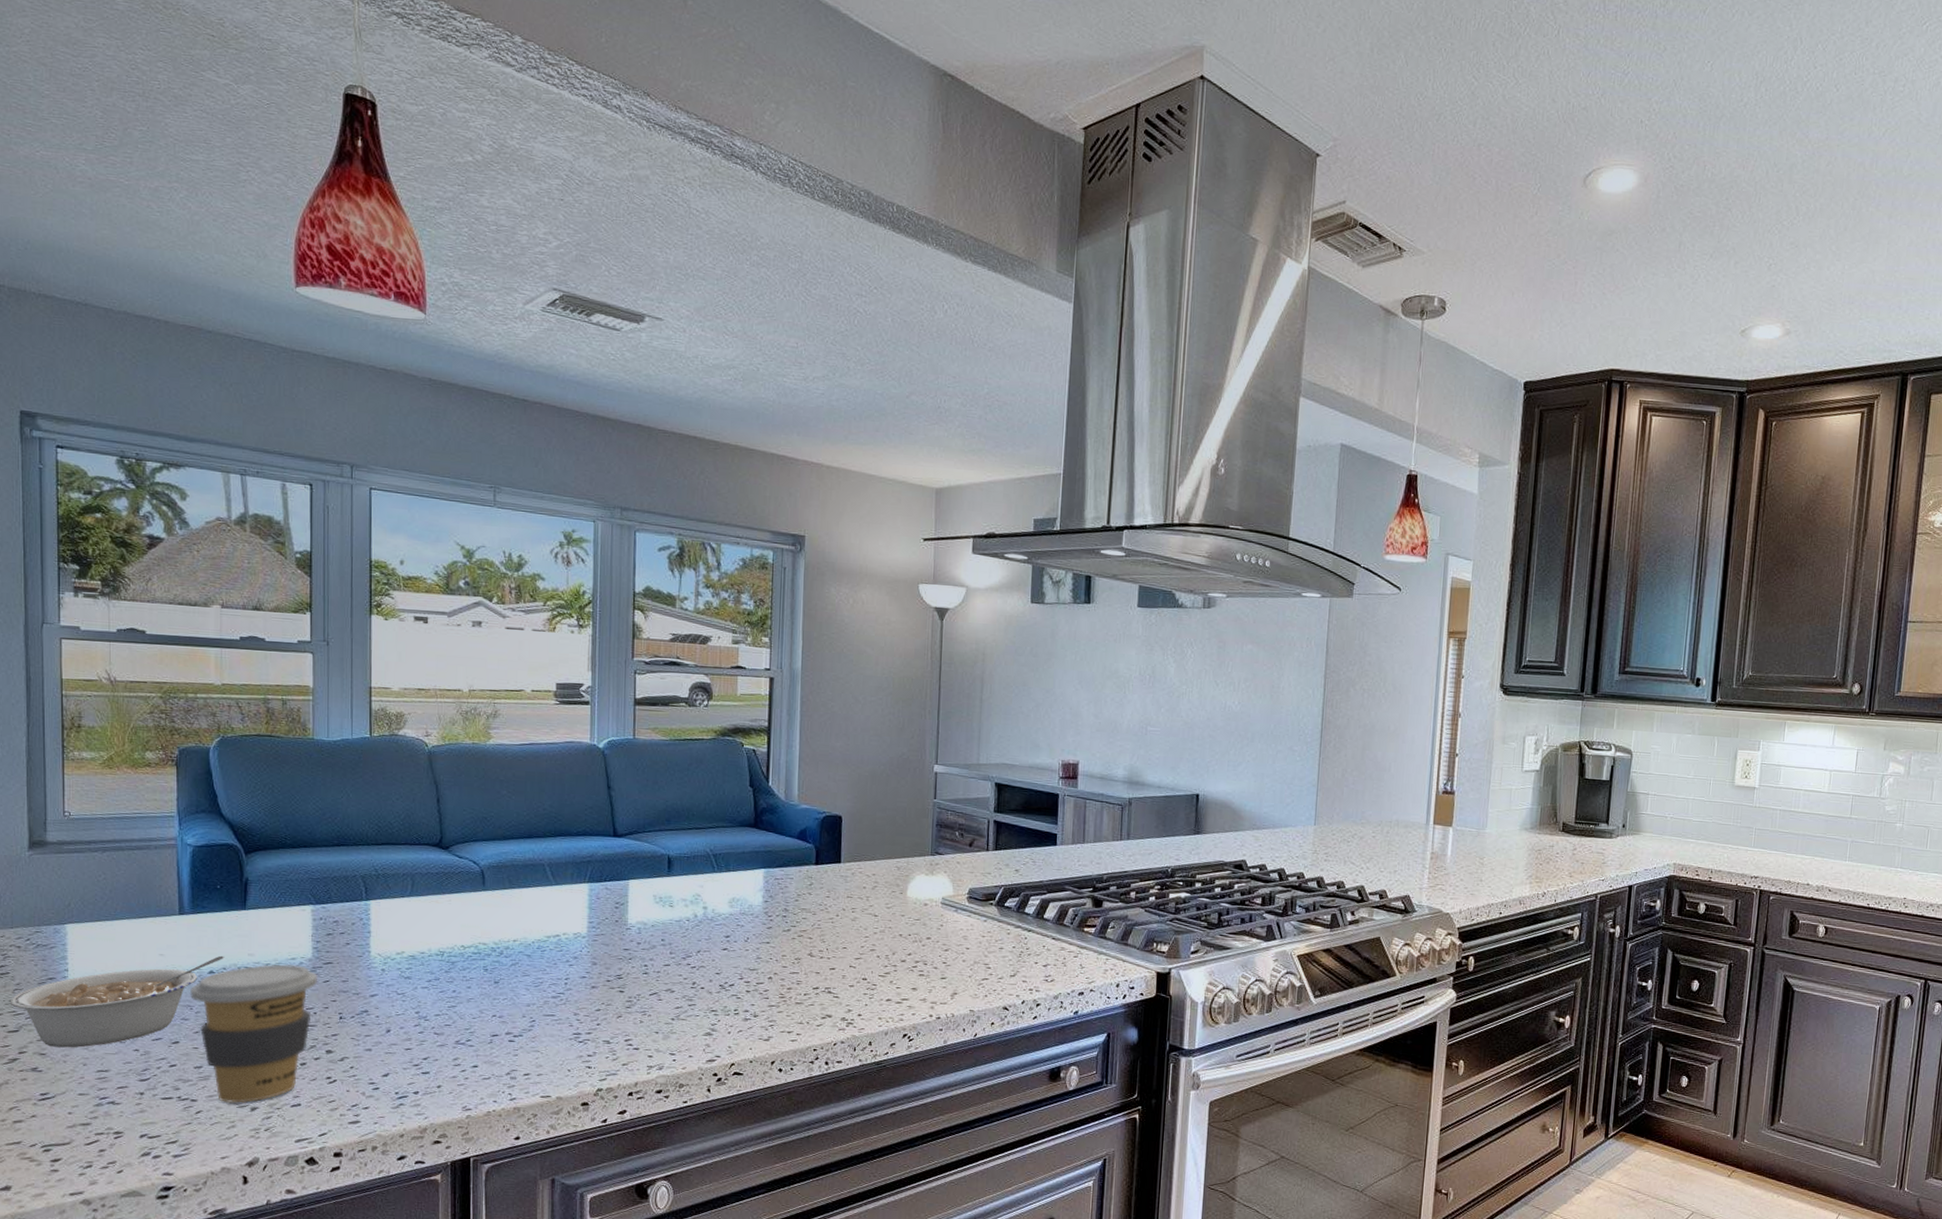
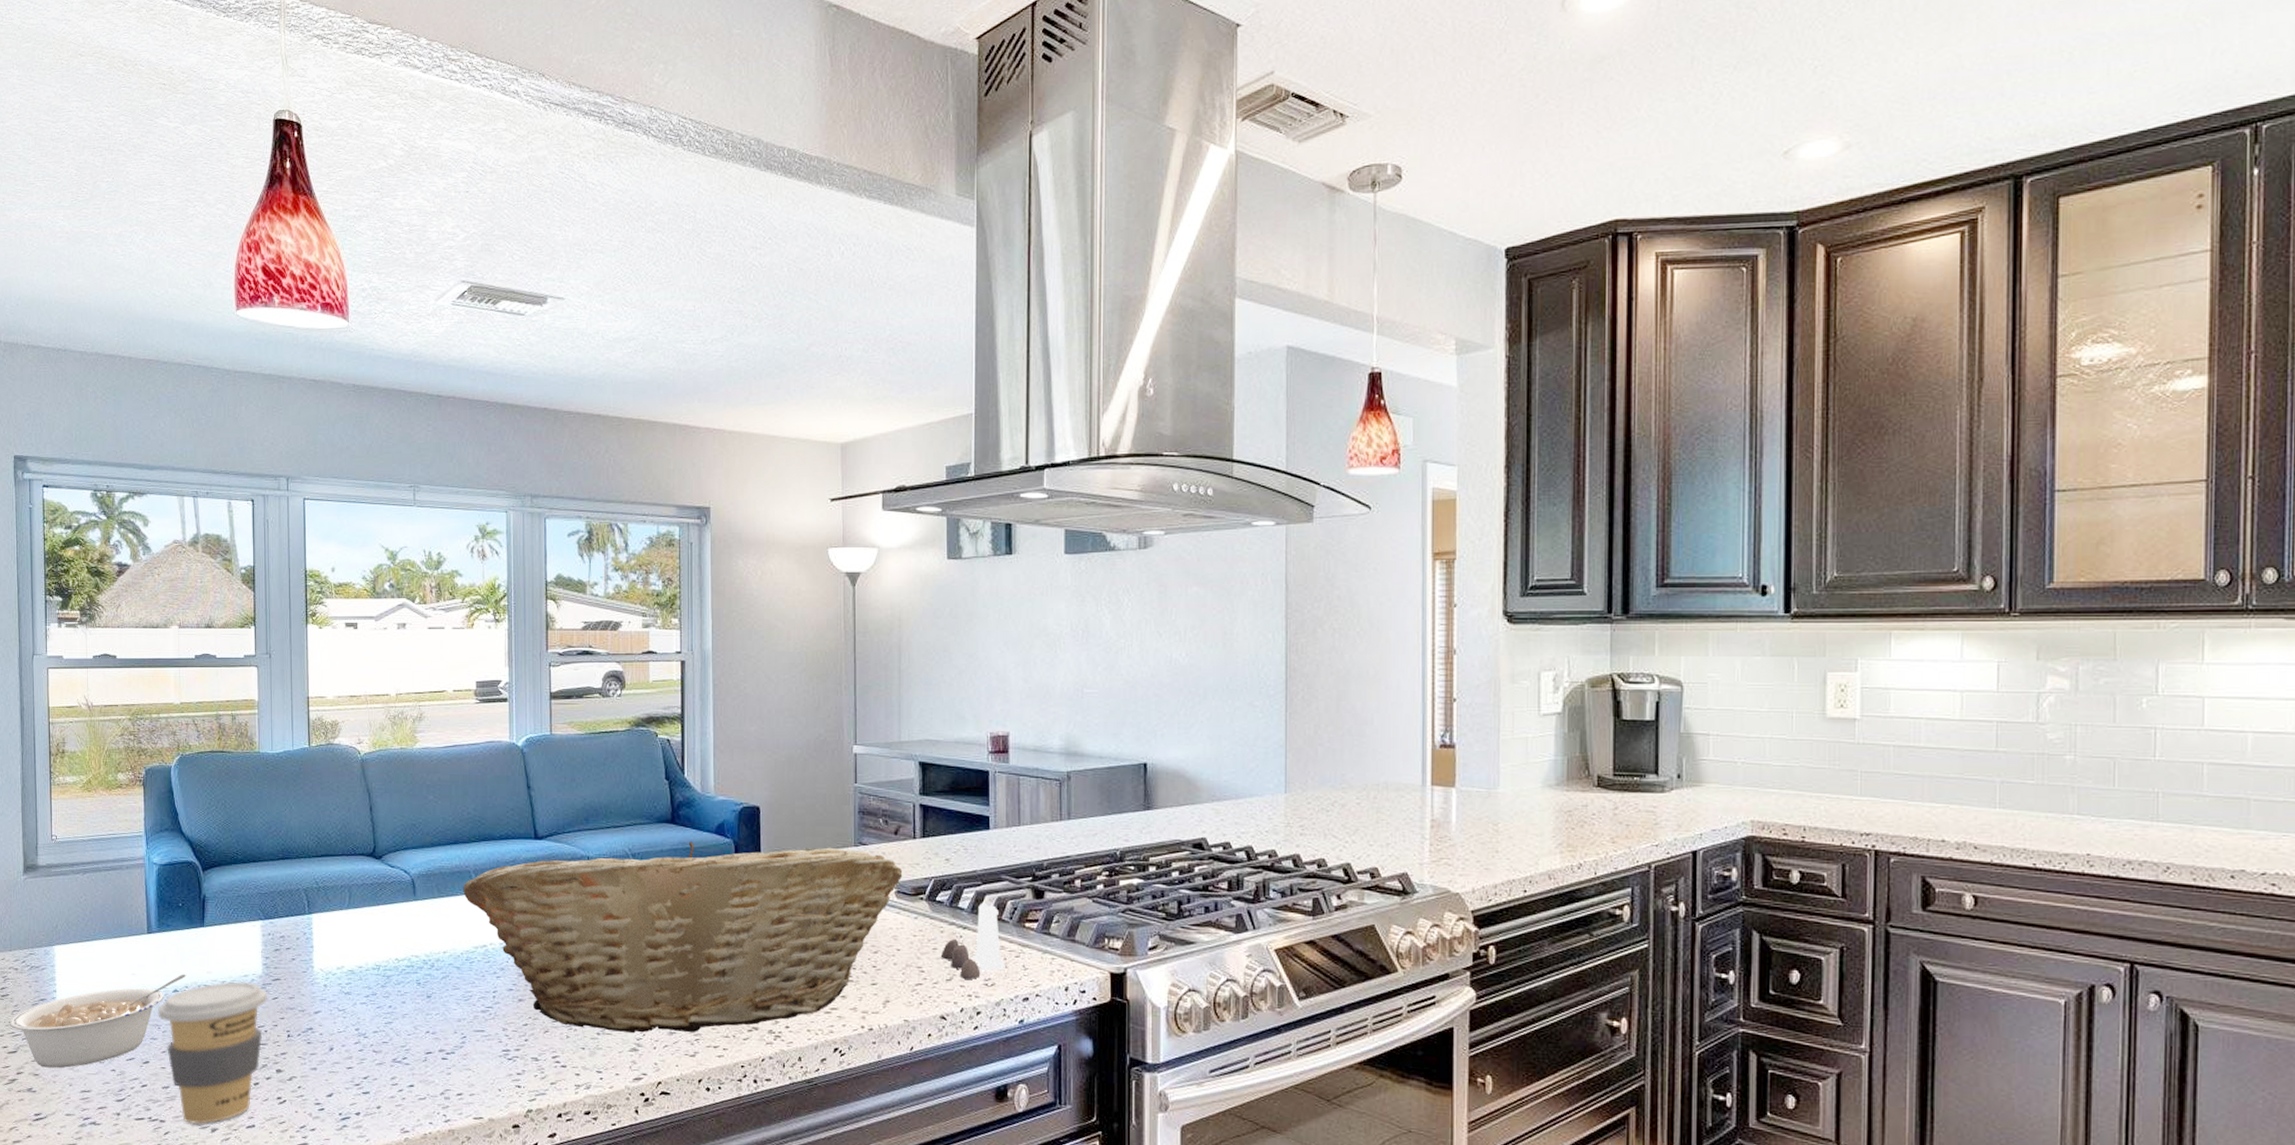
fruit basket: none [536,845,975,1019] -> present [463,841,903,1034]
salt and pepper shaker set: none [1006,909,1065,976] -> present [940,902,1005,979]

